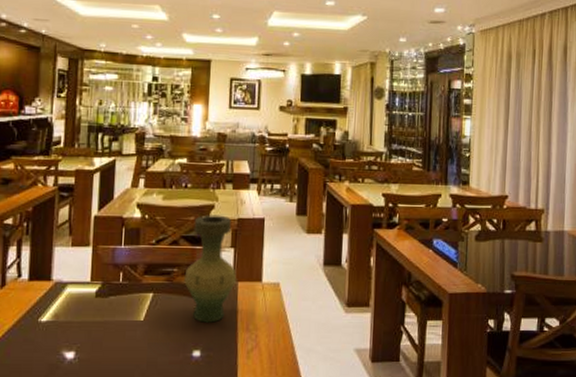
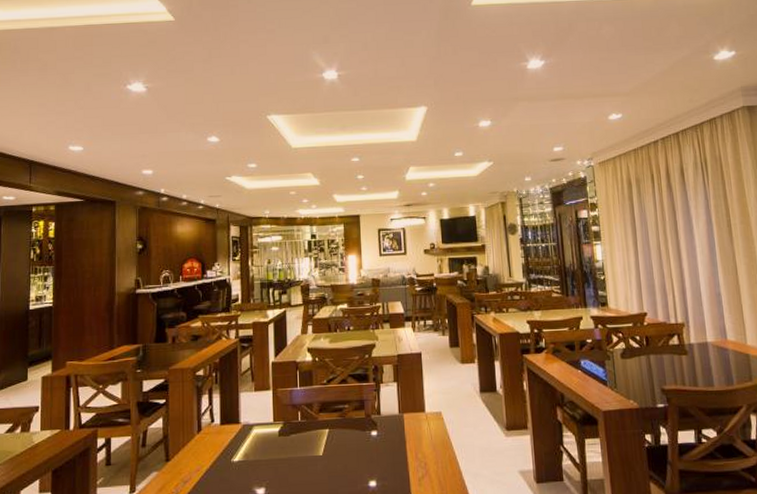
vase: present [184,215,237,323] -> none [355,353,403,454]

